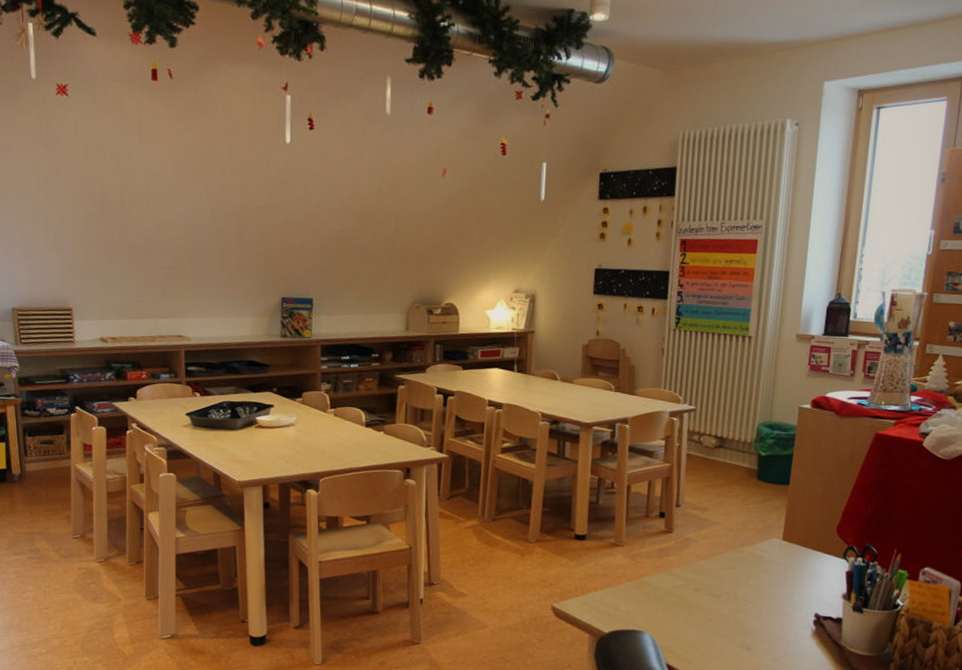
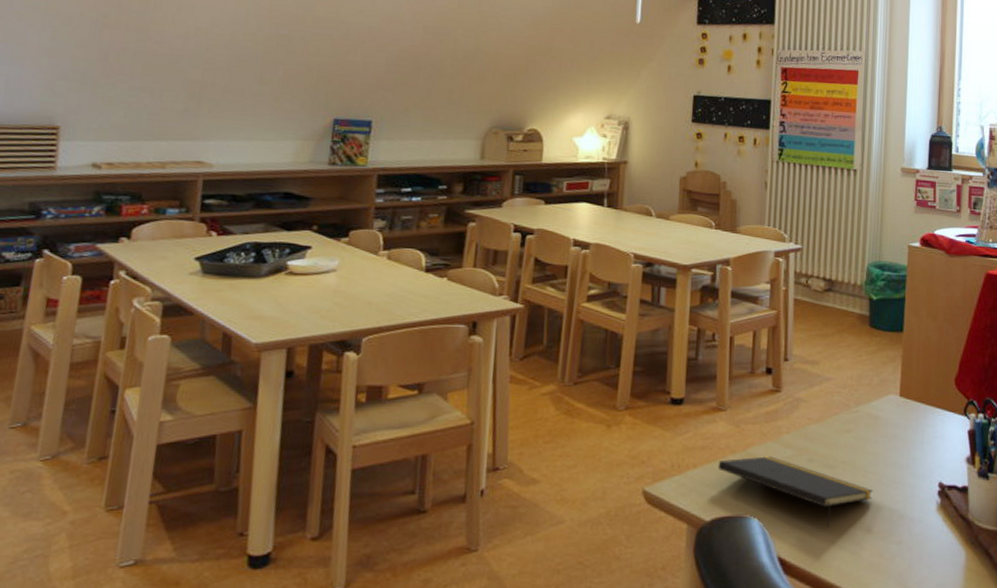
notepad: none [615,584,753,645] -> present [717,456,873,528]

